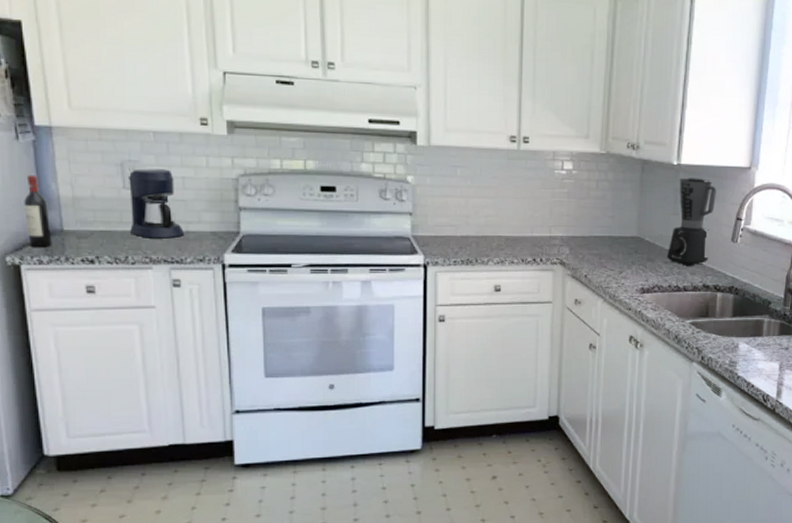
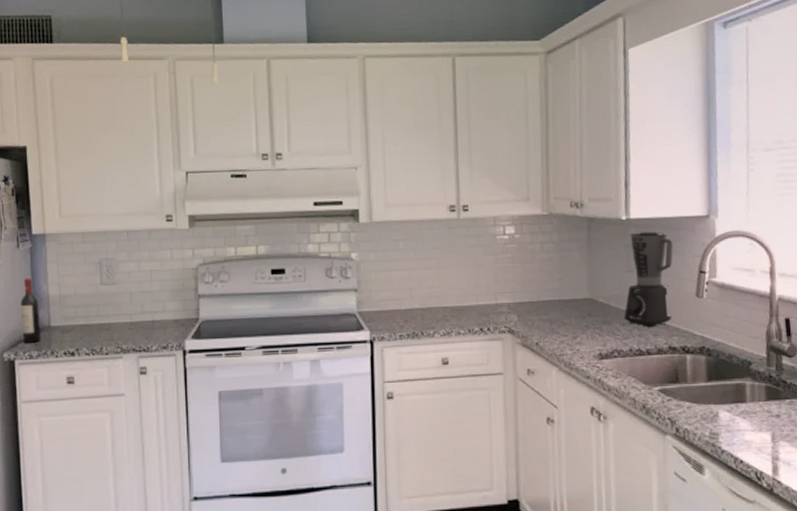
coffee maker: present [128,169,185,239] -> none [104,264,152,329]

